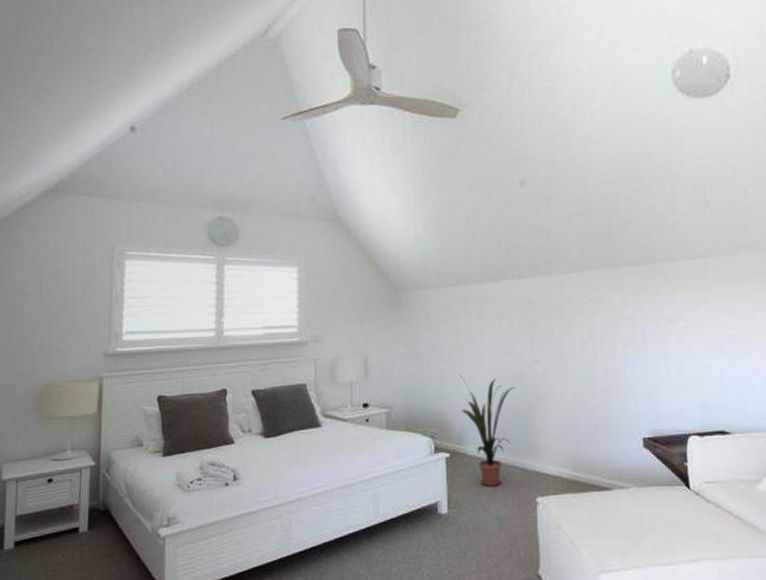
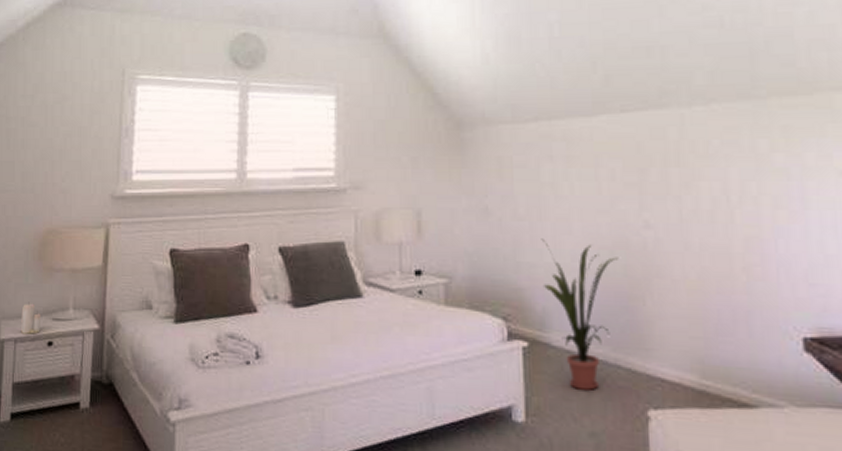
candle: none [22,446,41,474] -> present [21,301,40,334]

